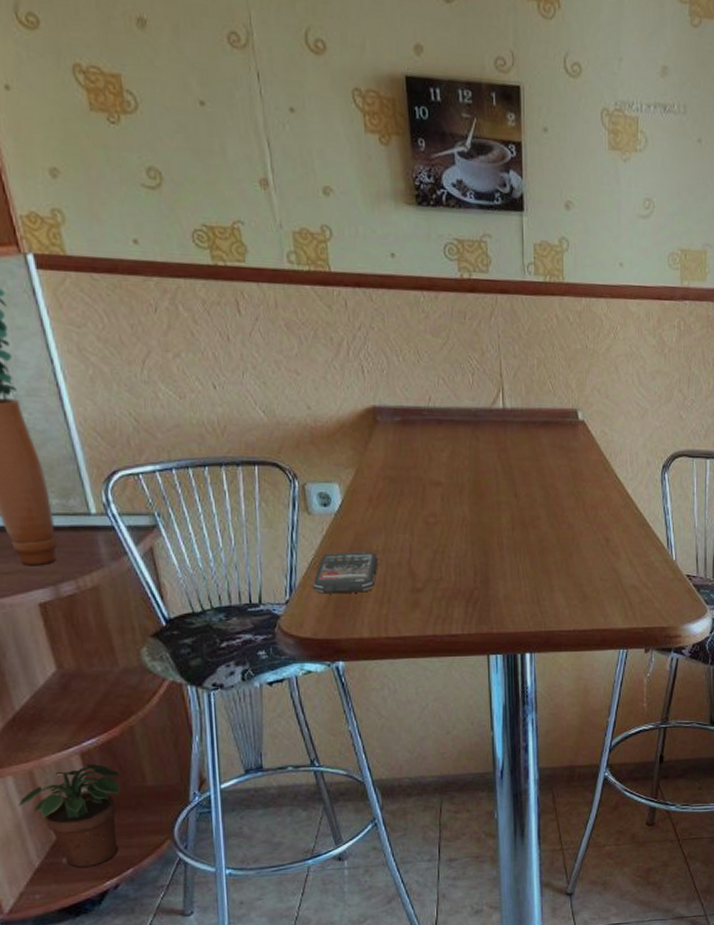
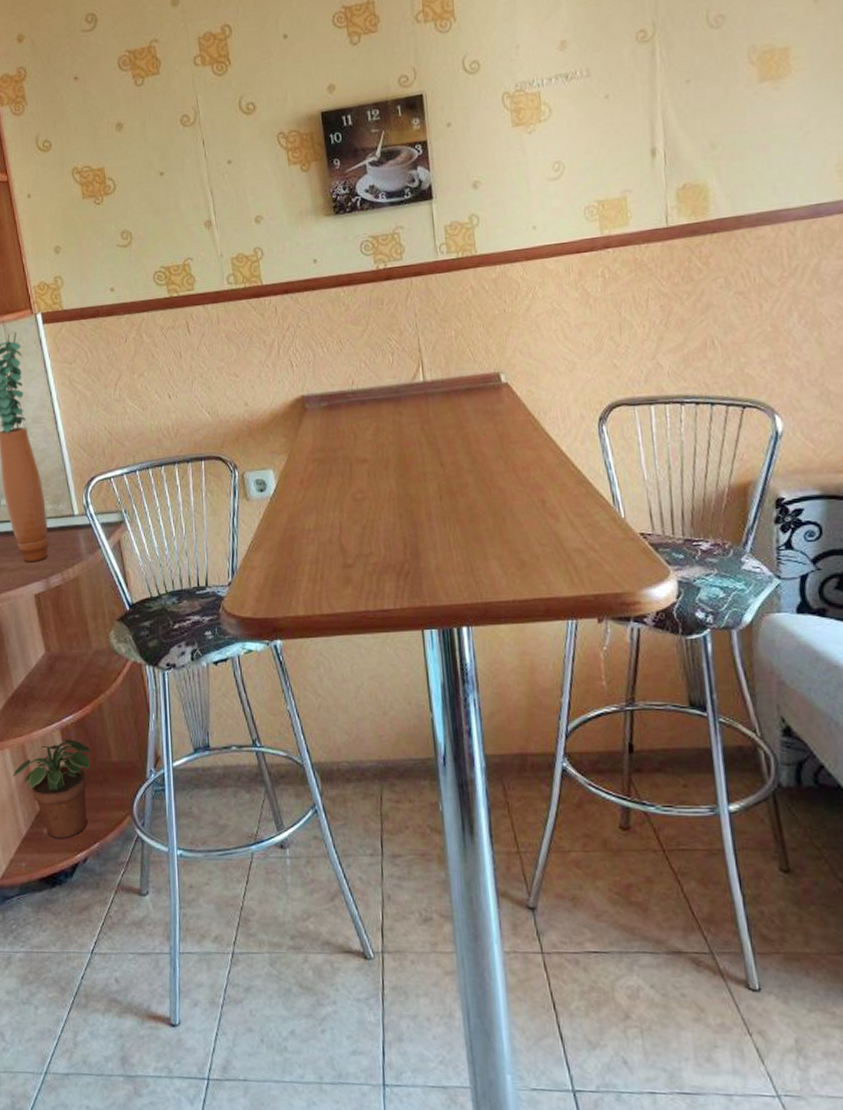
smartphone: present [313,551,378,594] -> none [252,531,311,575]

